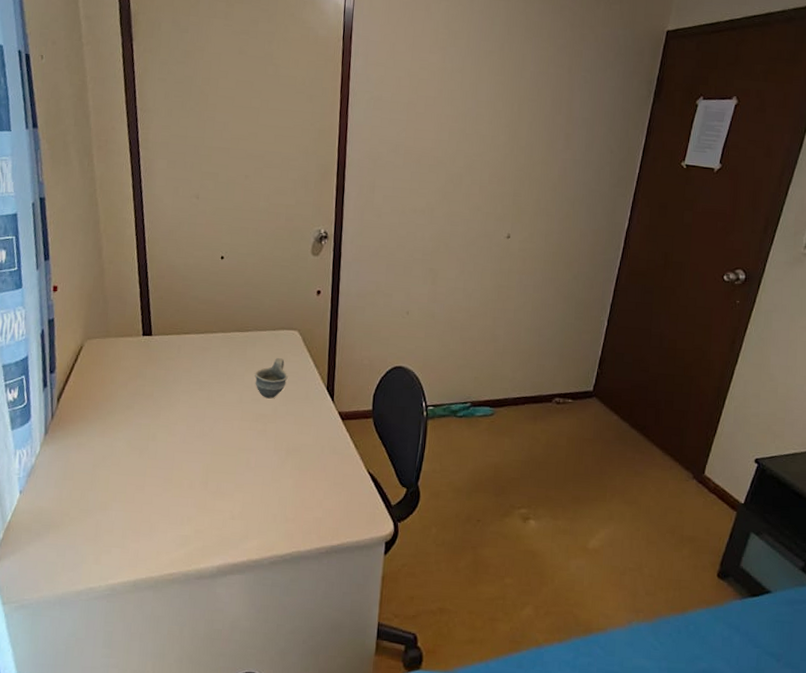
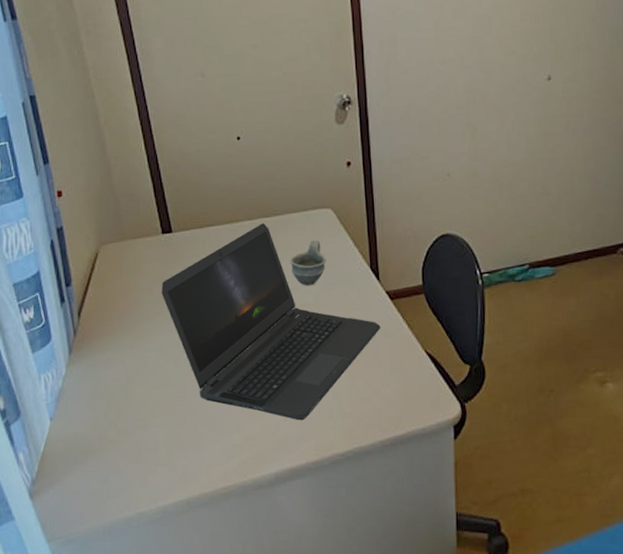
laptop computer: none [135,336,330,521] -> present [161,222,381,421]

